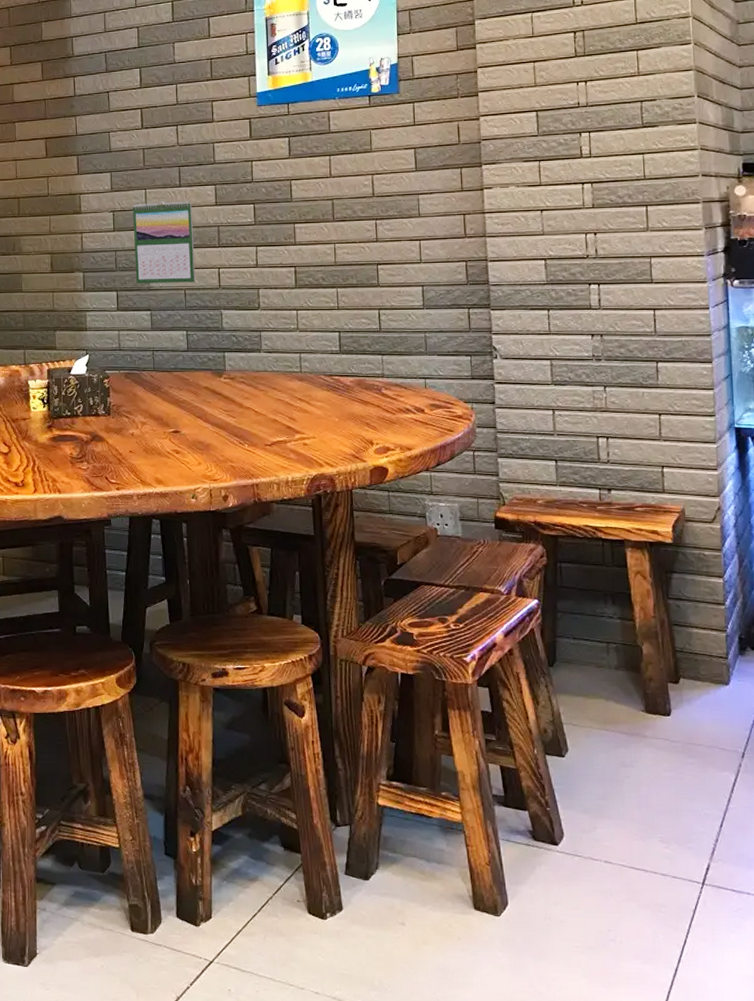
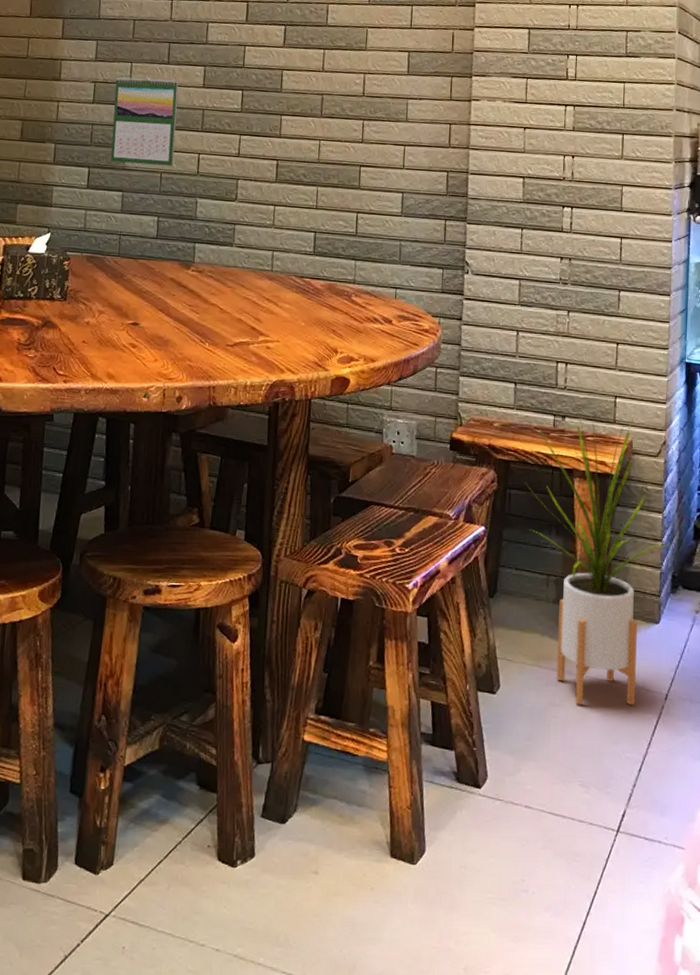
house plant: none [576,482,735,765] -> present [526,410,677,706]

